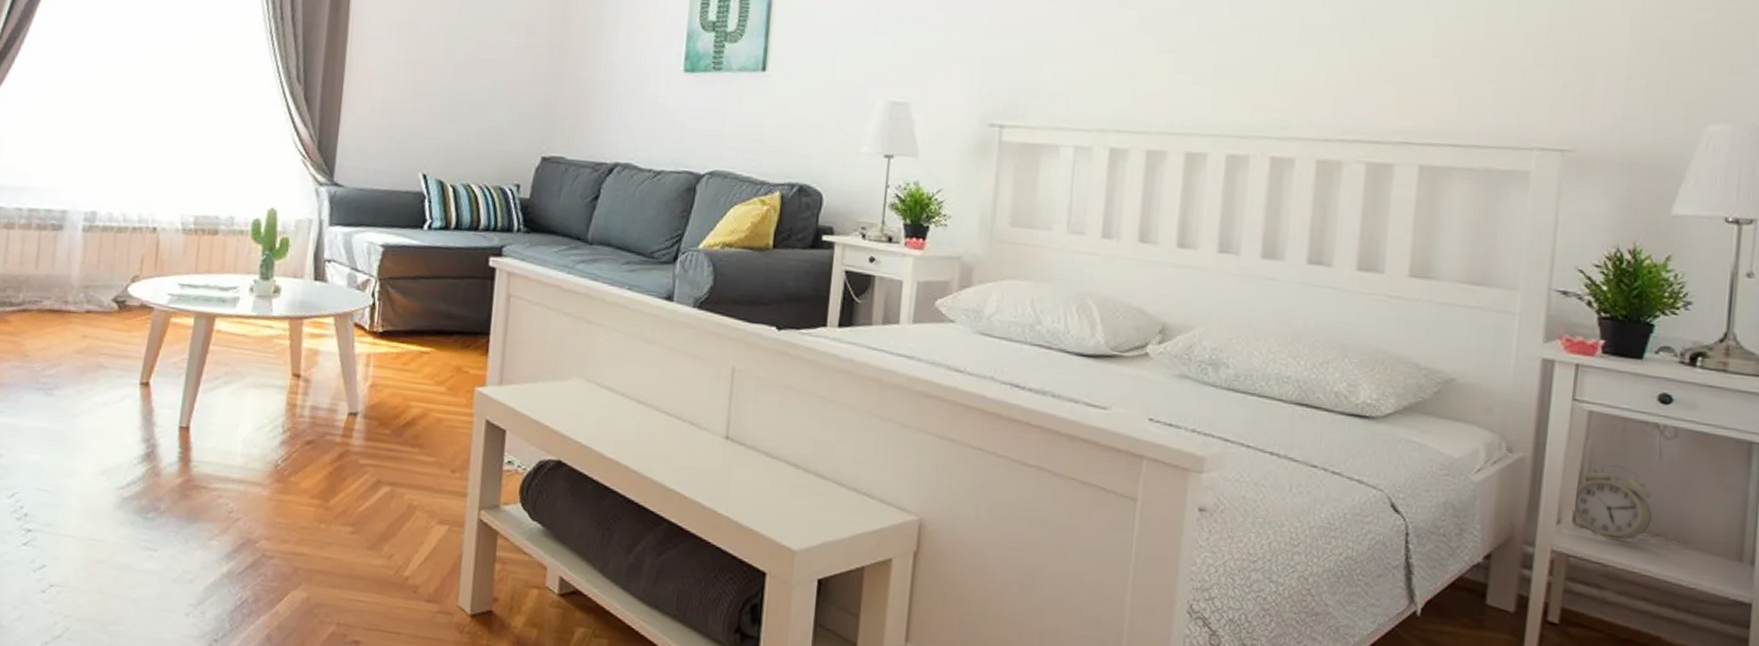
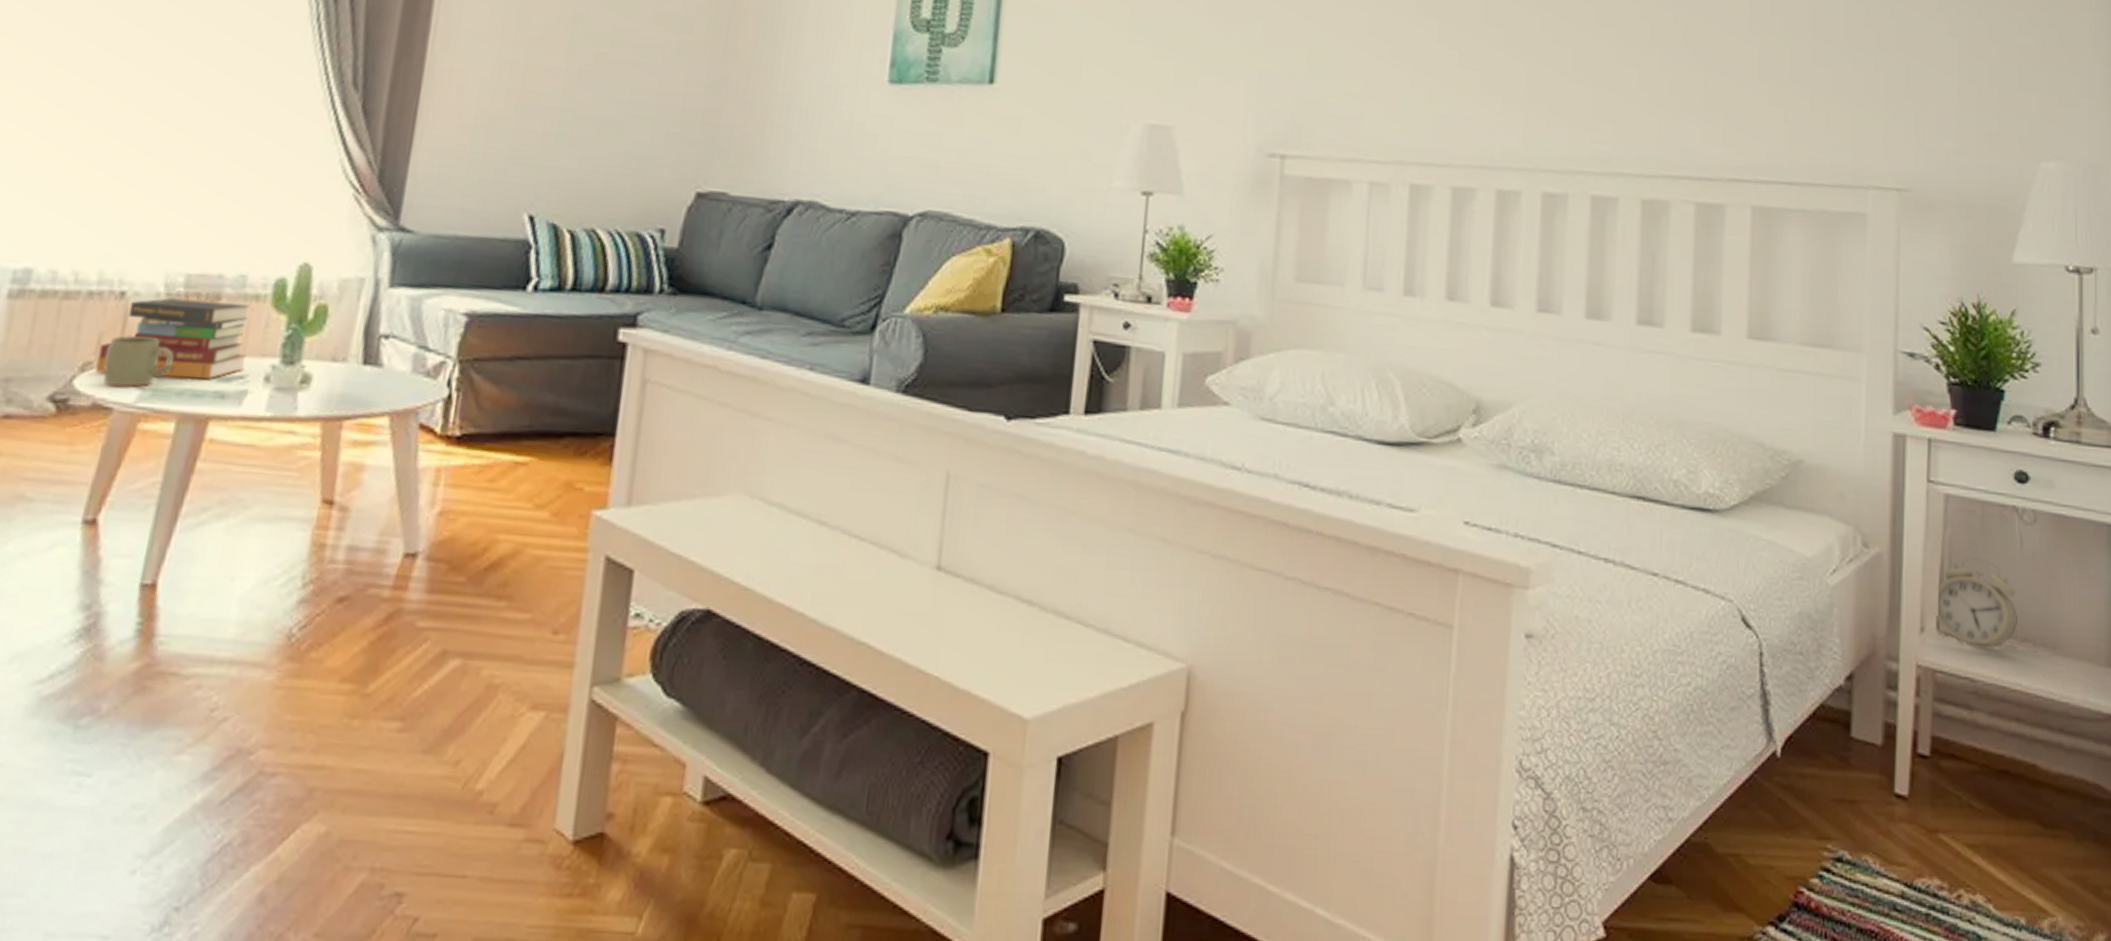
books: none [140,232,237,290] -> present [94,298,250,380]
mug: none [146,257,190,294] -> present [103,334,174,388]

